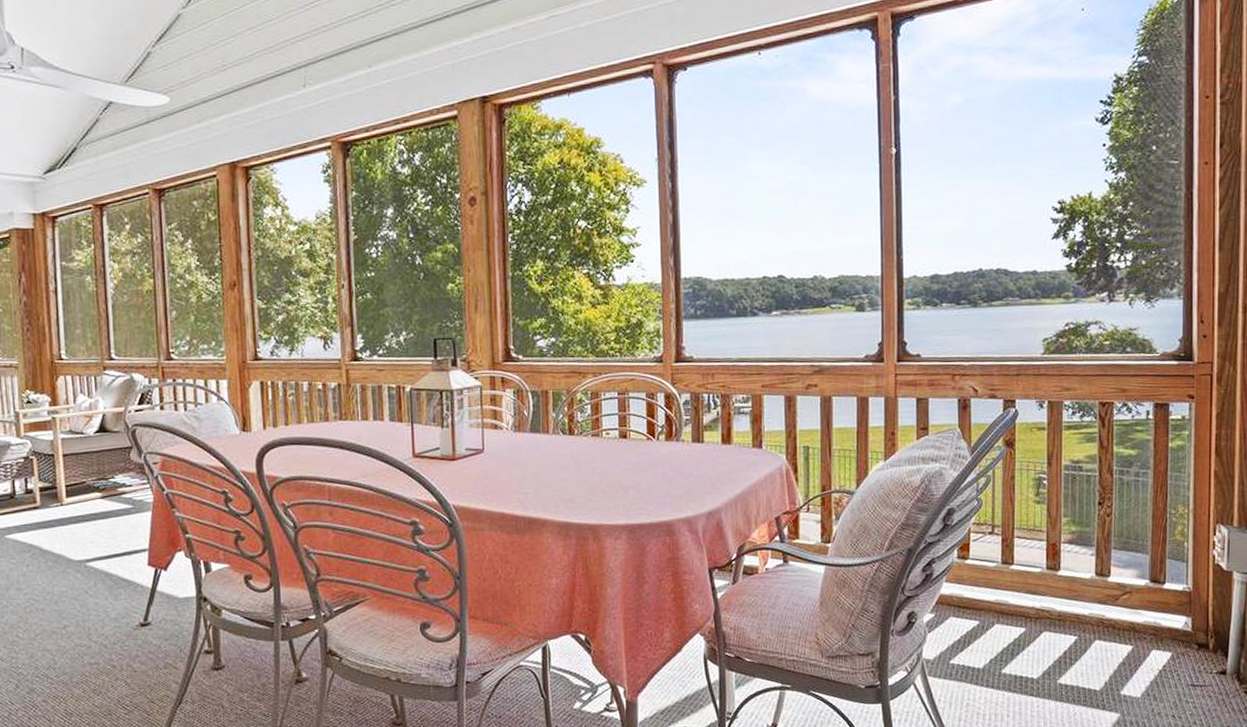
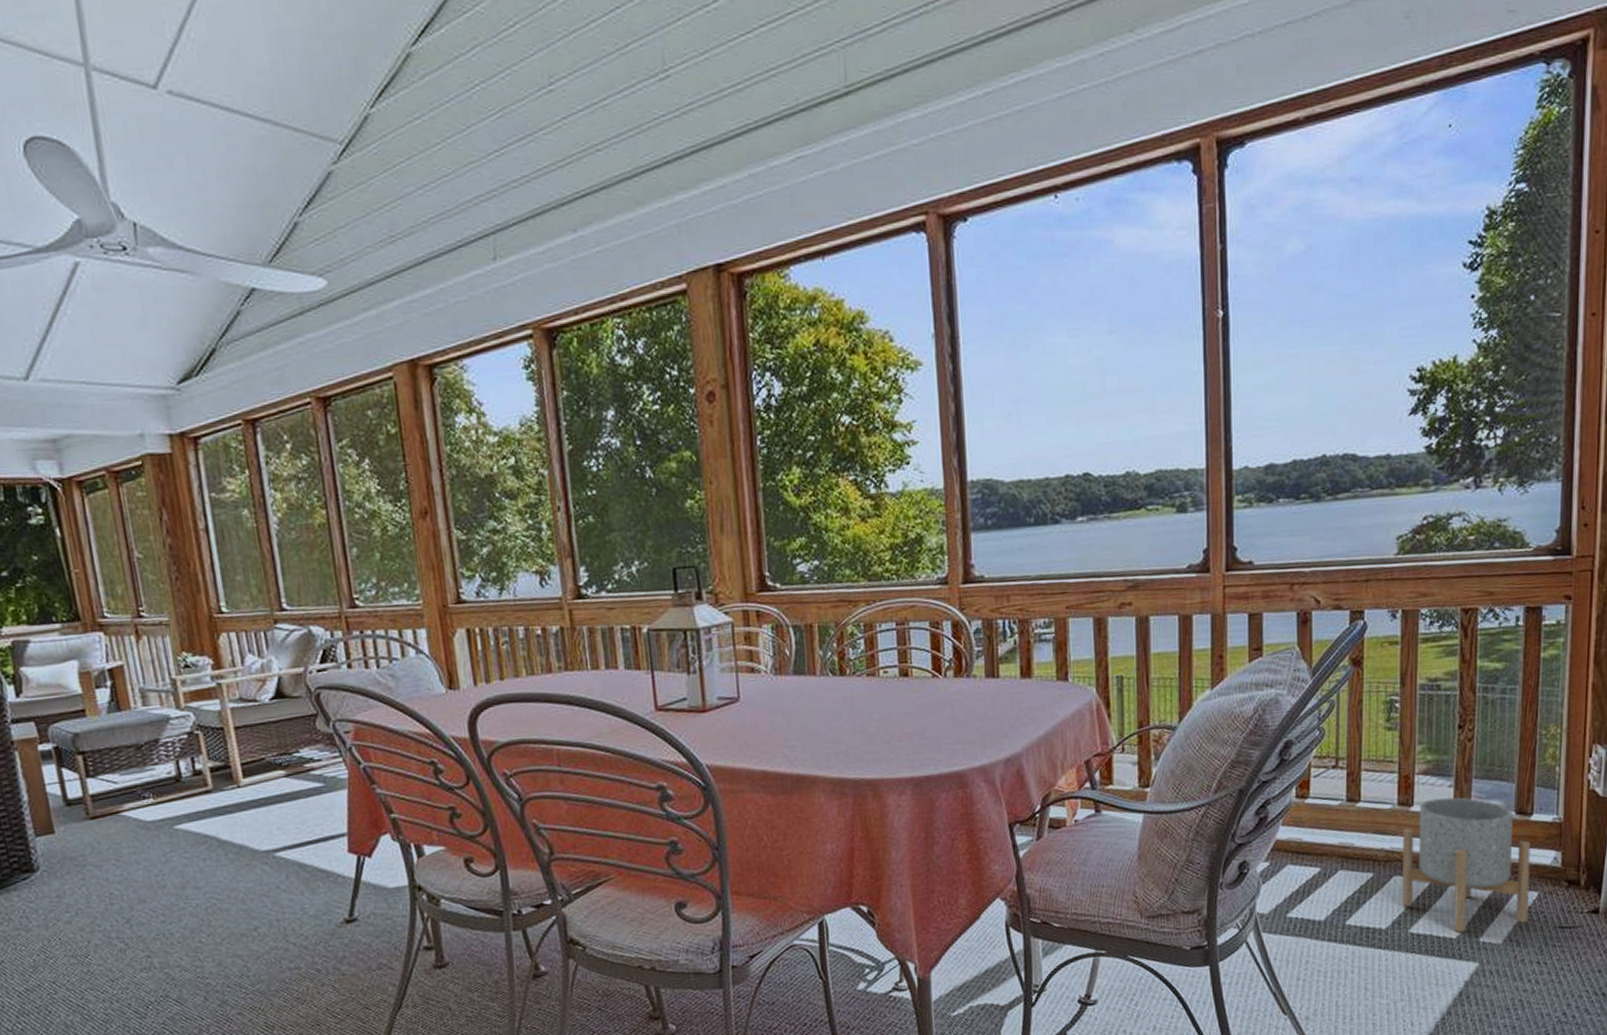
planter: none [1052,564,1164,686] -> present [1402,797,1531,933]

